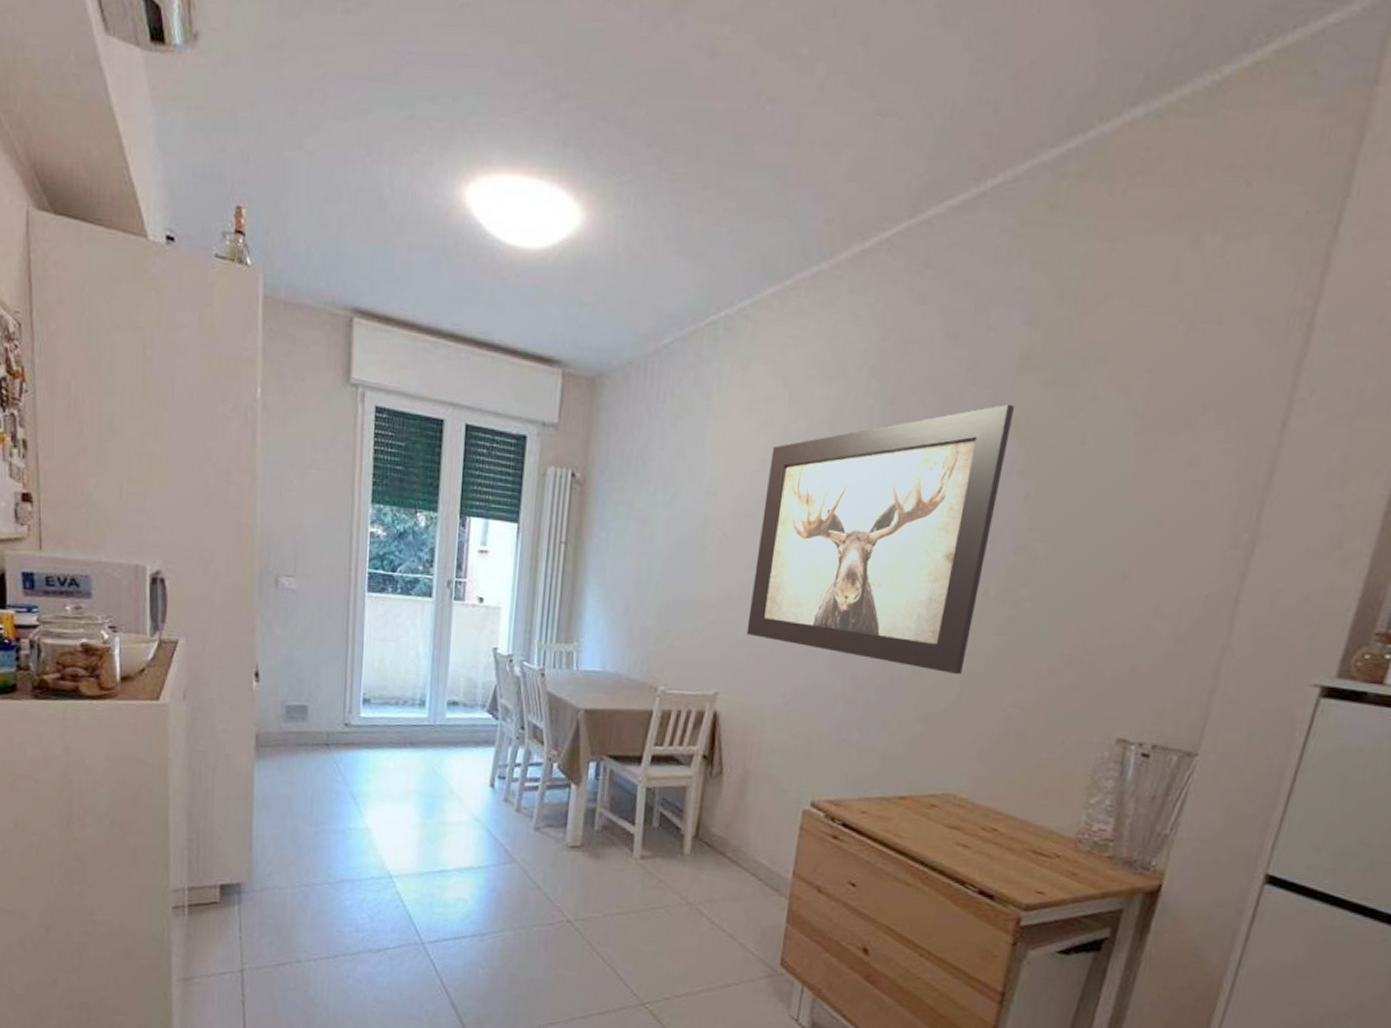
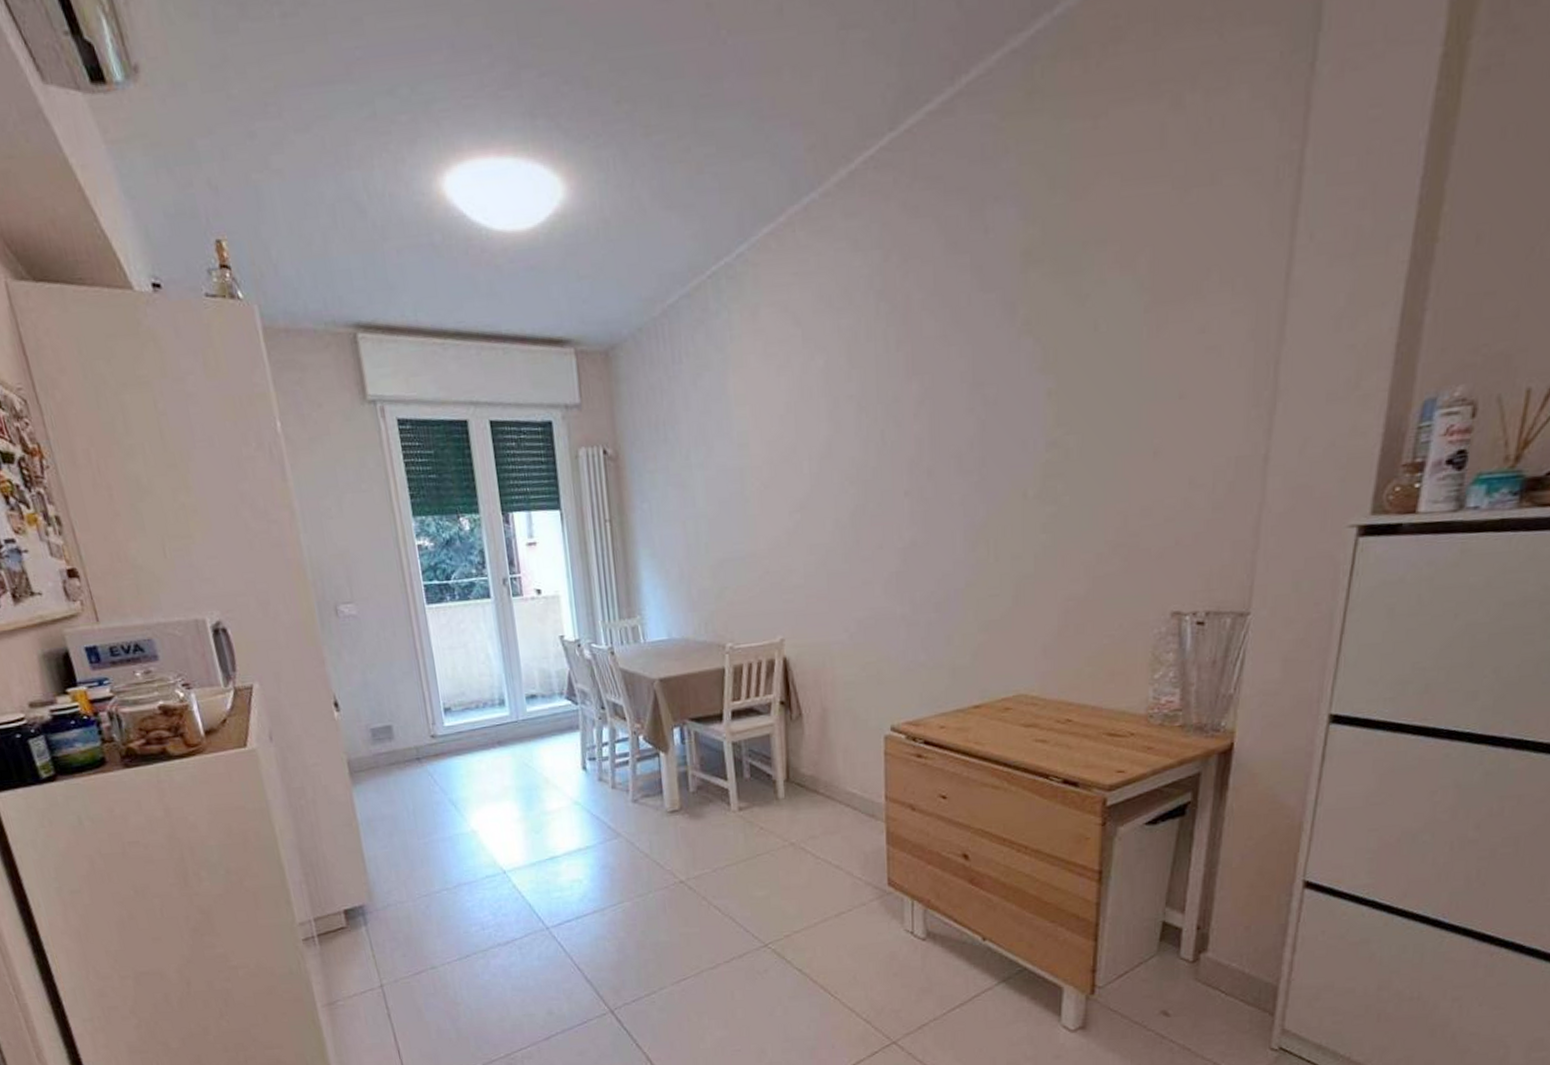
wall art: present [746,403,1015,675] -> none [794,302,1025,580]

